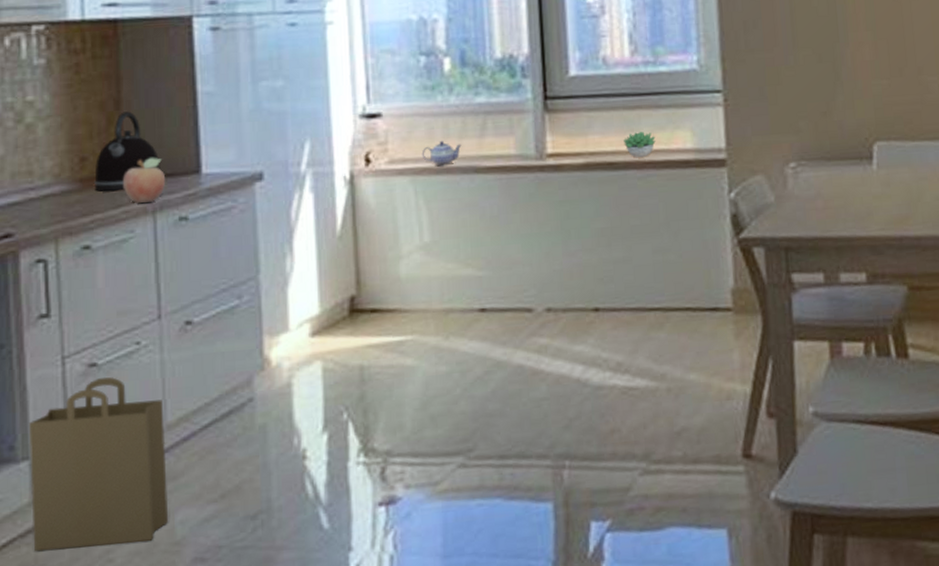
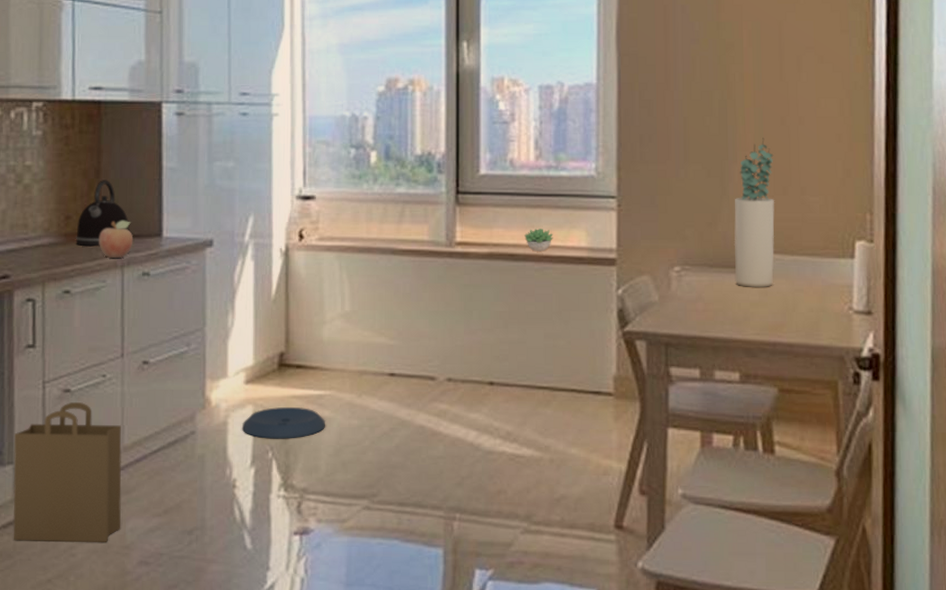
robot vacuum: none [309,357,408,398] -> present [241,406,325,439]
teapot: present [421,140,462,167] -> none [347,223,382,246]
vase: none [849,16,896,180] -> present [734,137,775,288]

